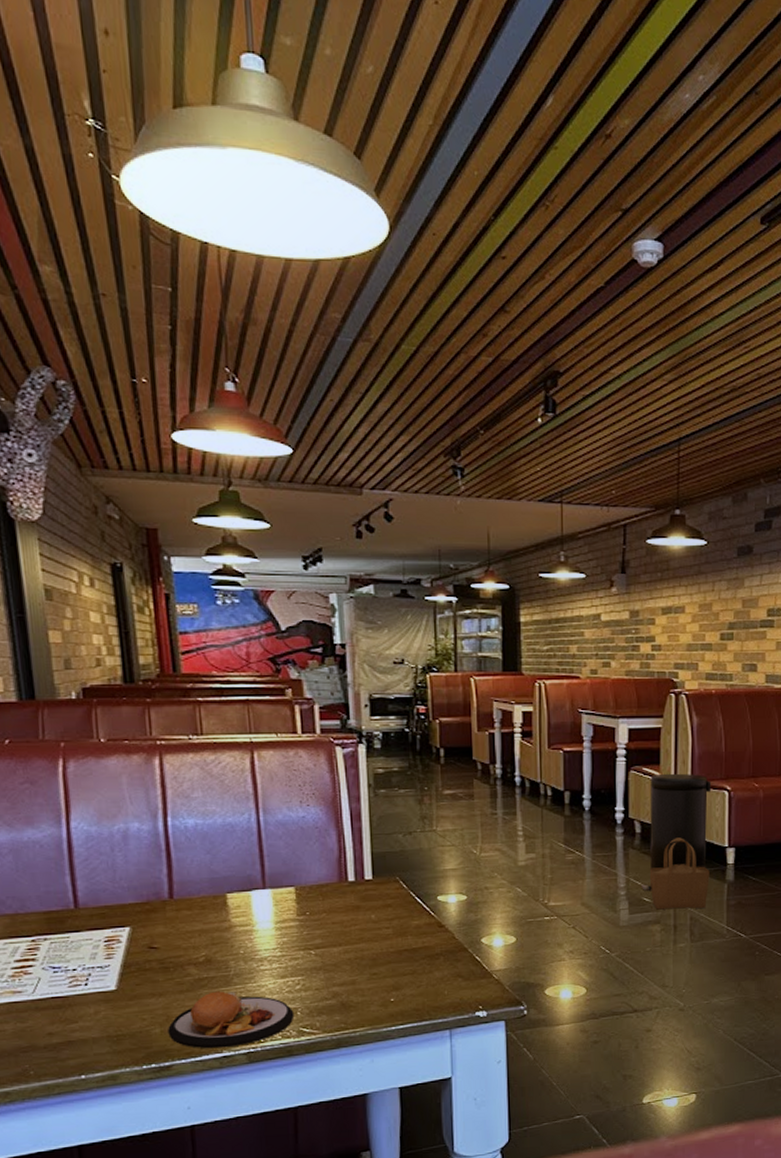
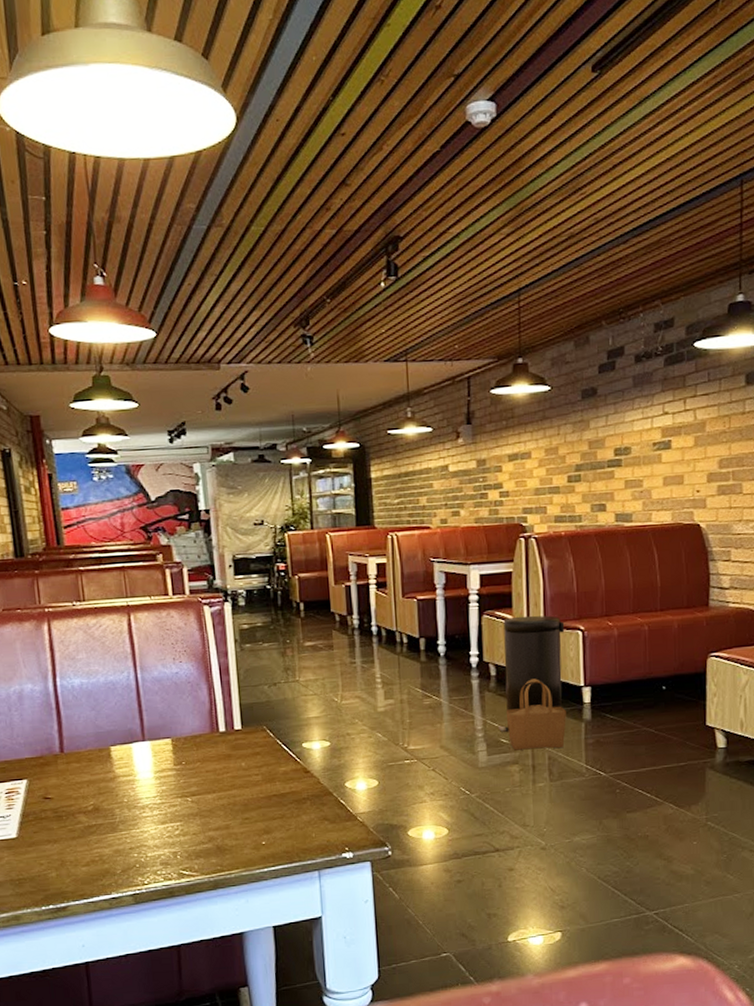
burger: present [168,991,294,1049] -> none [63,837,175,891]

